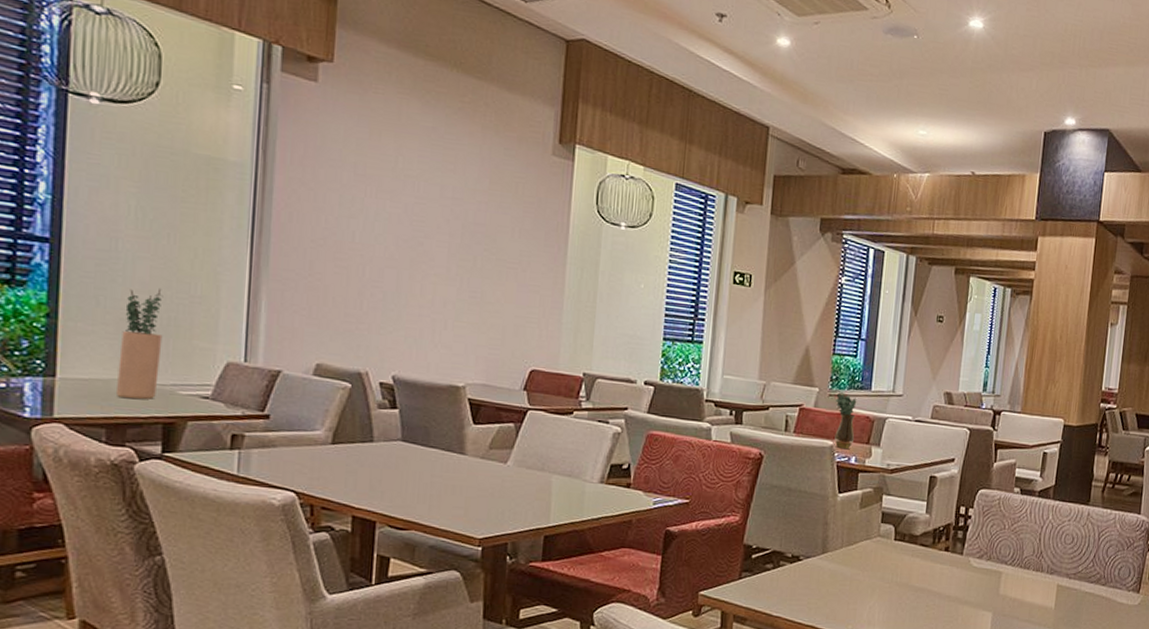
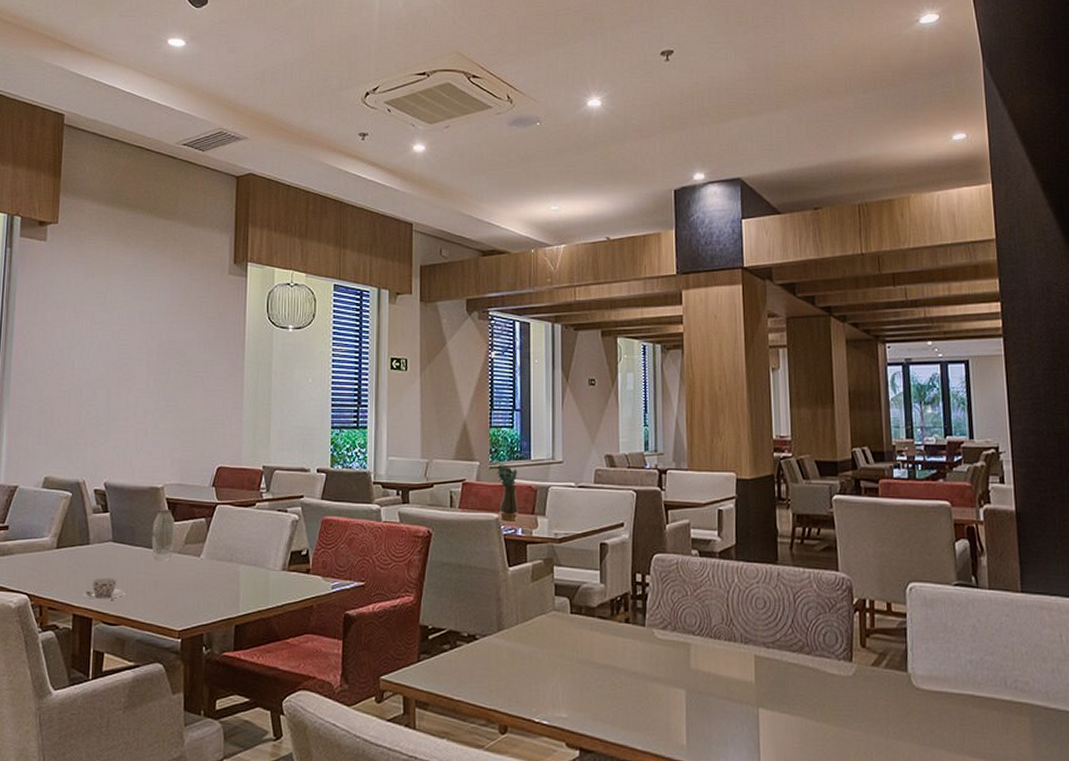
teacup: none [364,478,416,503] -> present [82,578,125,600]
vase: none [449,410,479,466] -> present [151,509,176,562]

